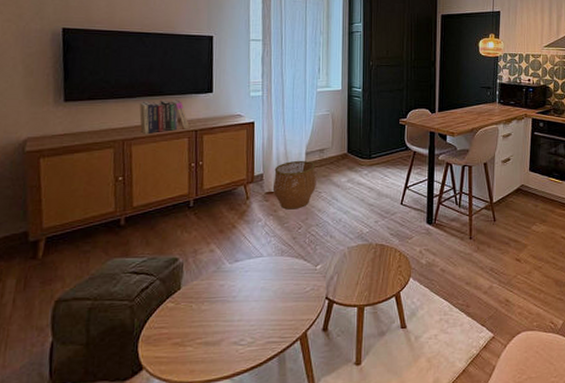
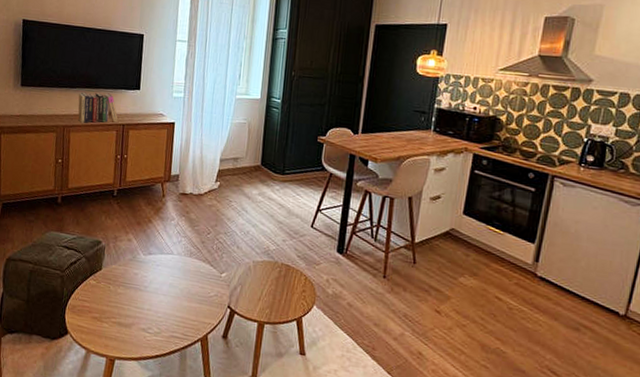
basket: present [272,160,316,210] -> none [186,166,228,215]

